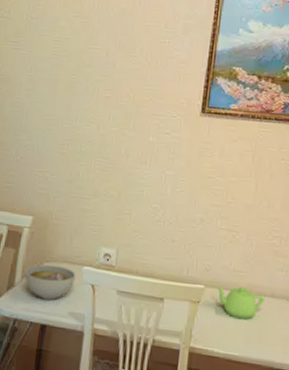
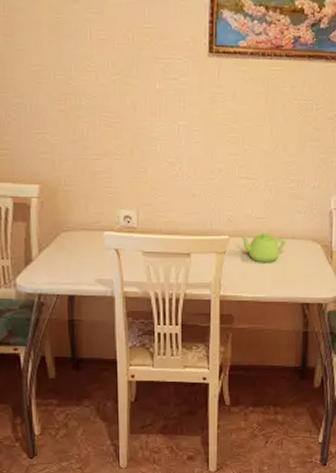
bowl: present [24,264,76,301] -> none [41,234,98,270]

